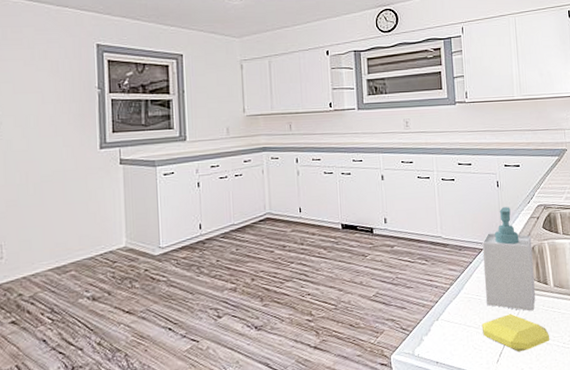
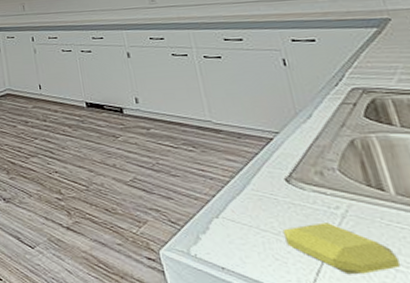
soap bottle: present [482,207,536,311] -> none [270,89,367,223]

